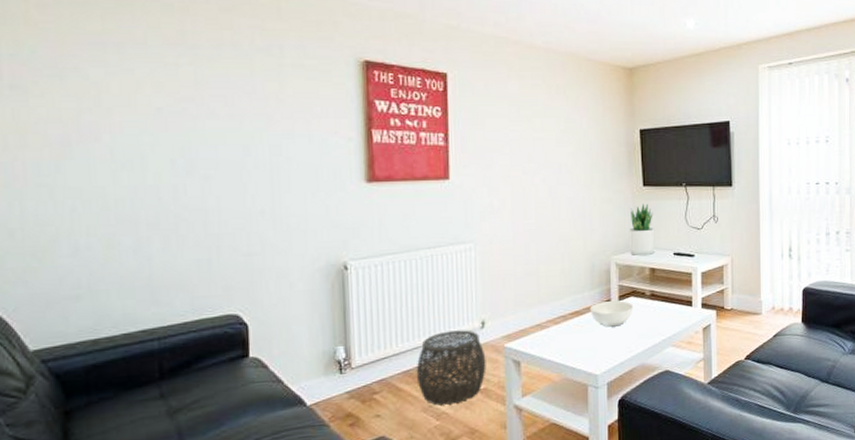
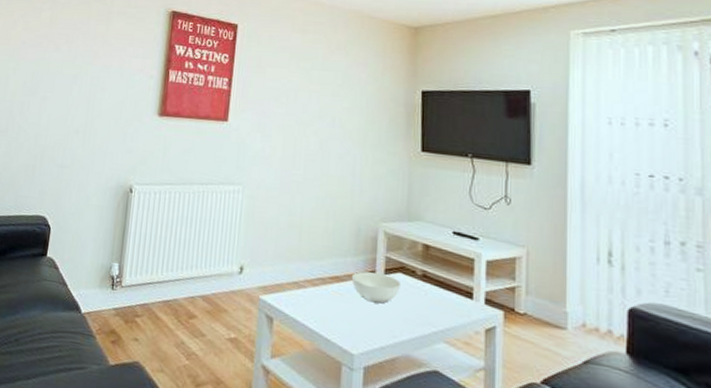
woven basket: present [416,330,487,406] -> none [174,269,240,348]
planter: present [628,203,655,256] -> none [401,170,432,230]

